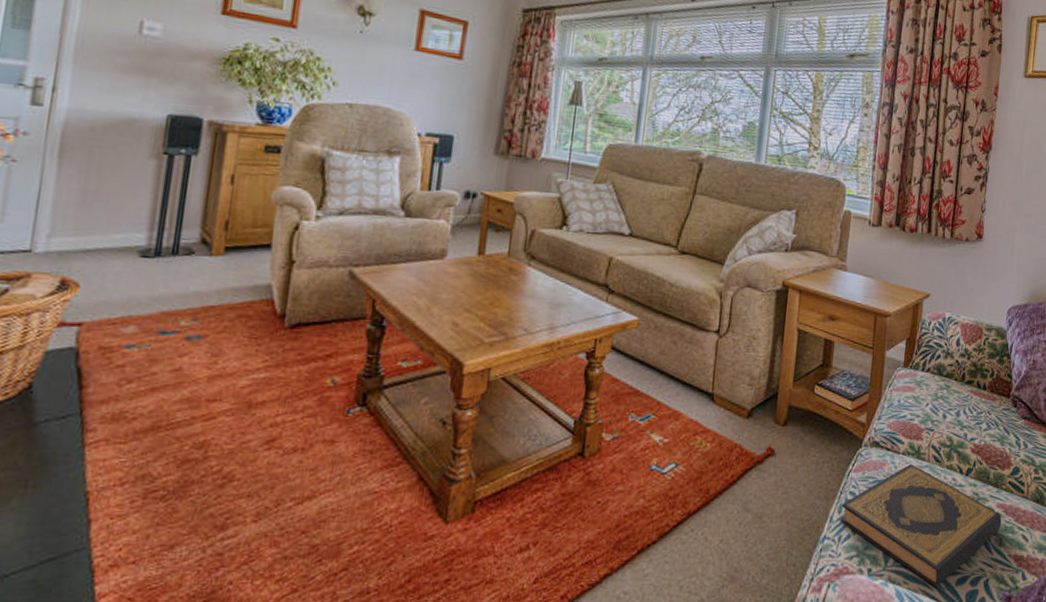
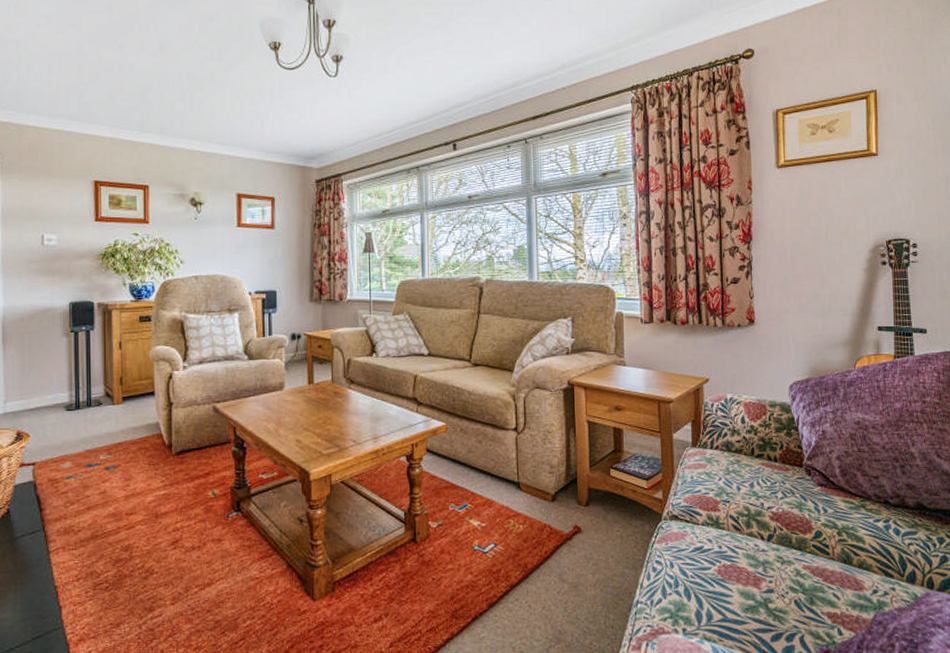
hardback book: present [840,464,1002,587] -> none [649,533,810,644]

